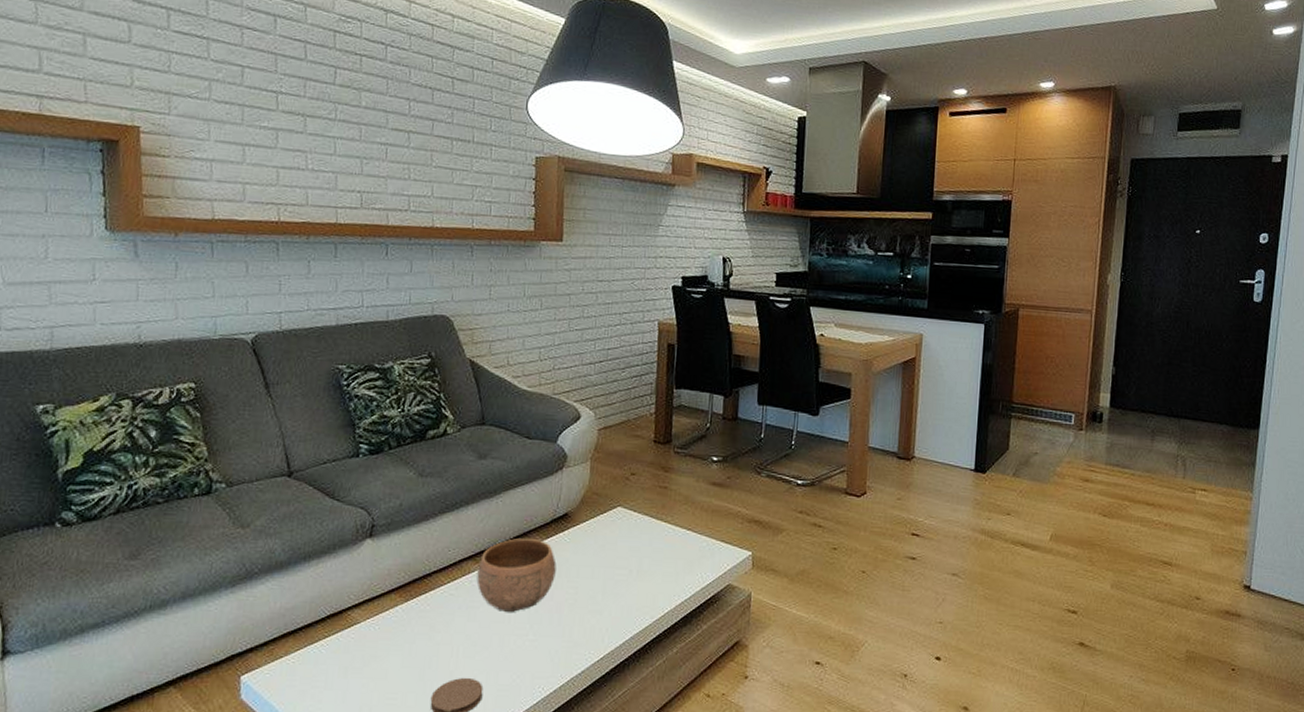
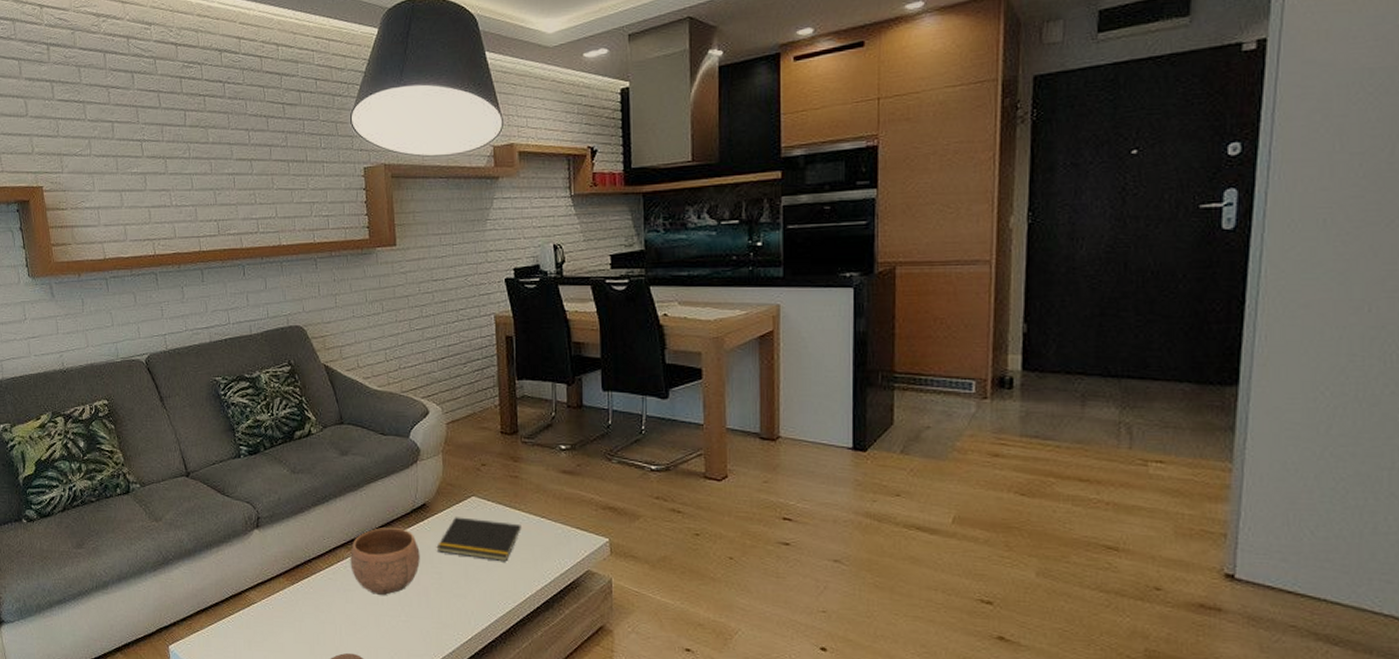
notepad: none [575,528,666,575] -> present [436,517,521,561]

